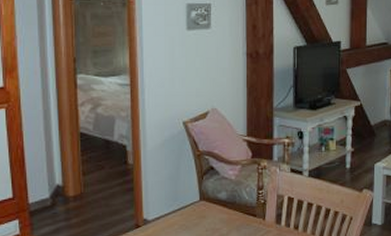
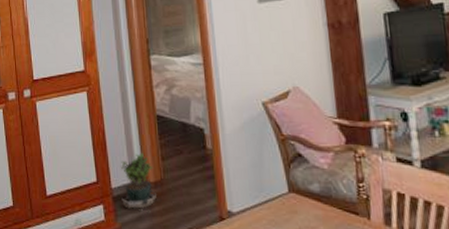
potted plant: none [39,168,75,224] -> present [121,152,156,212]

